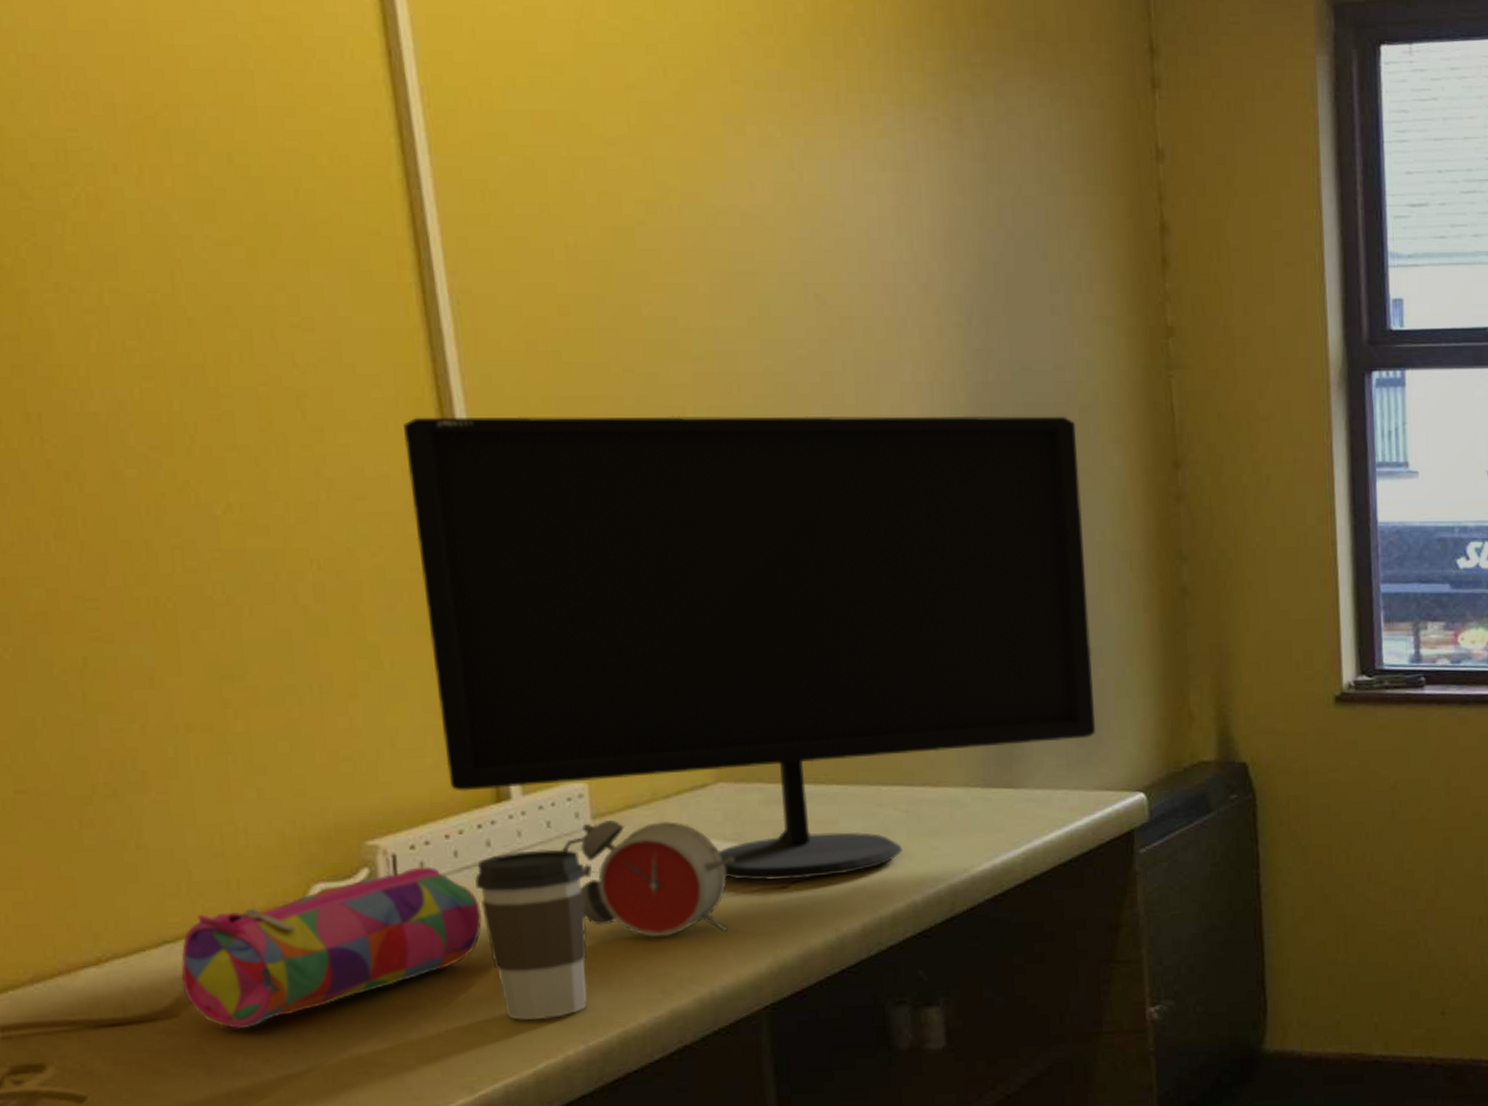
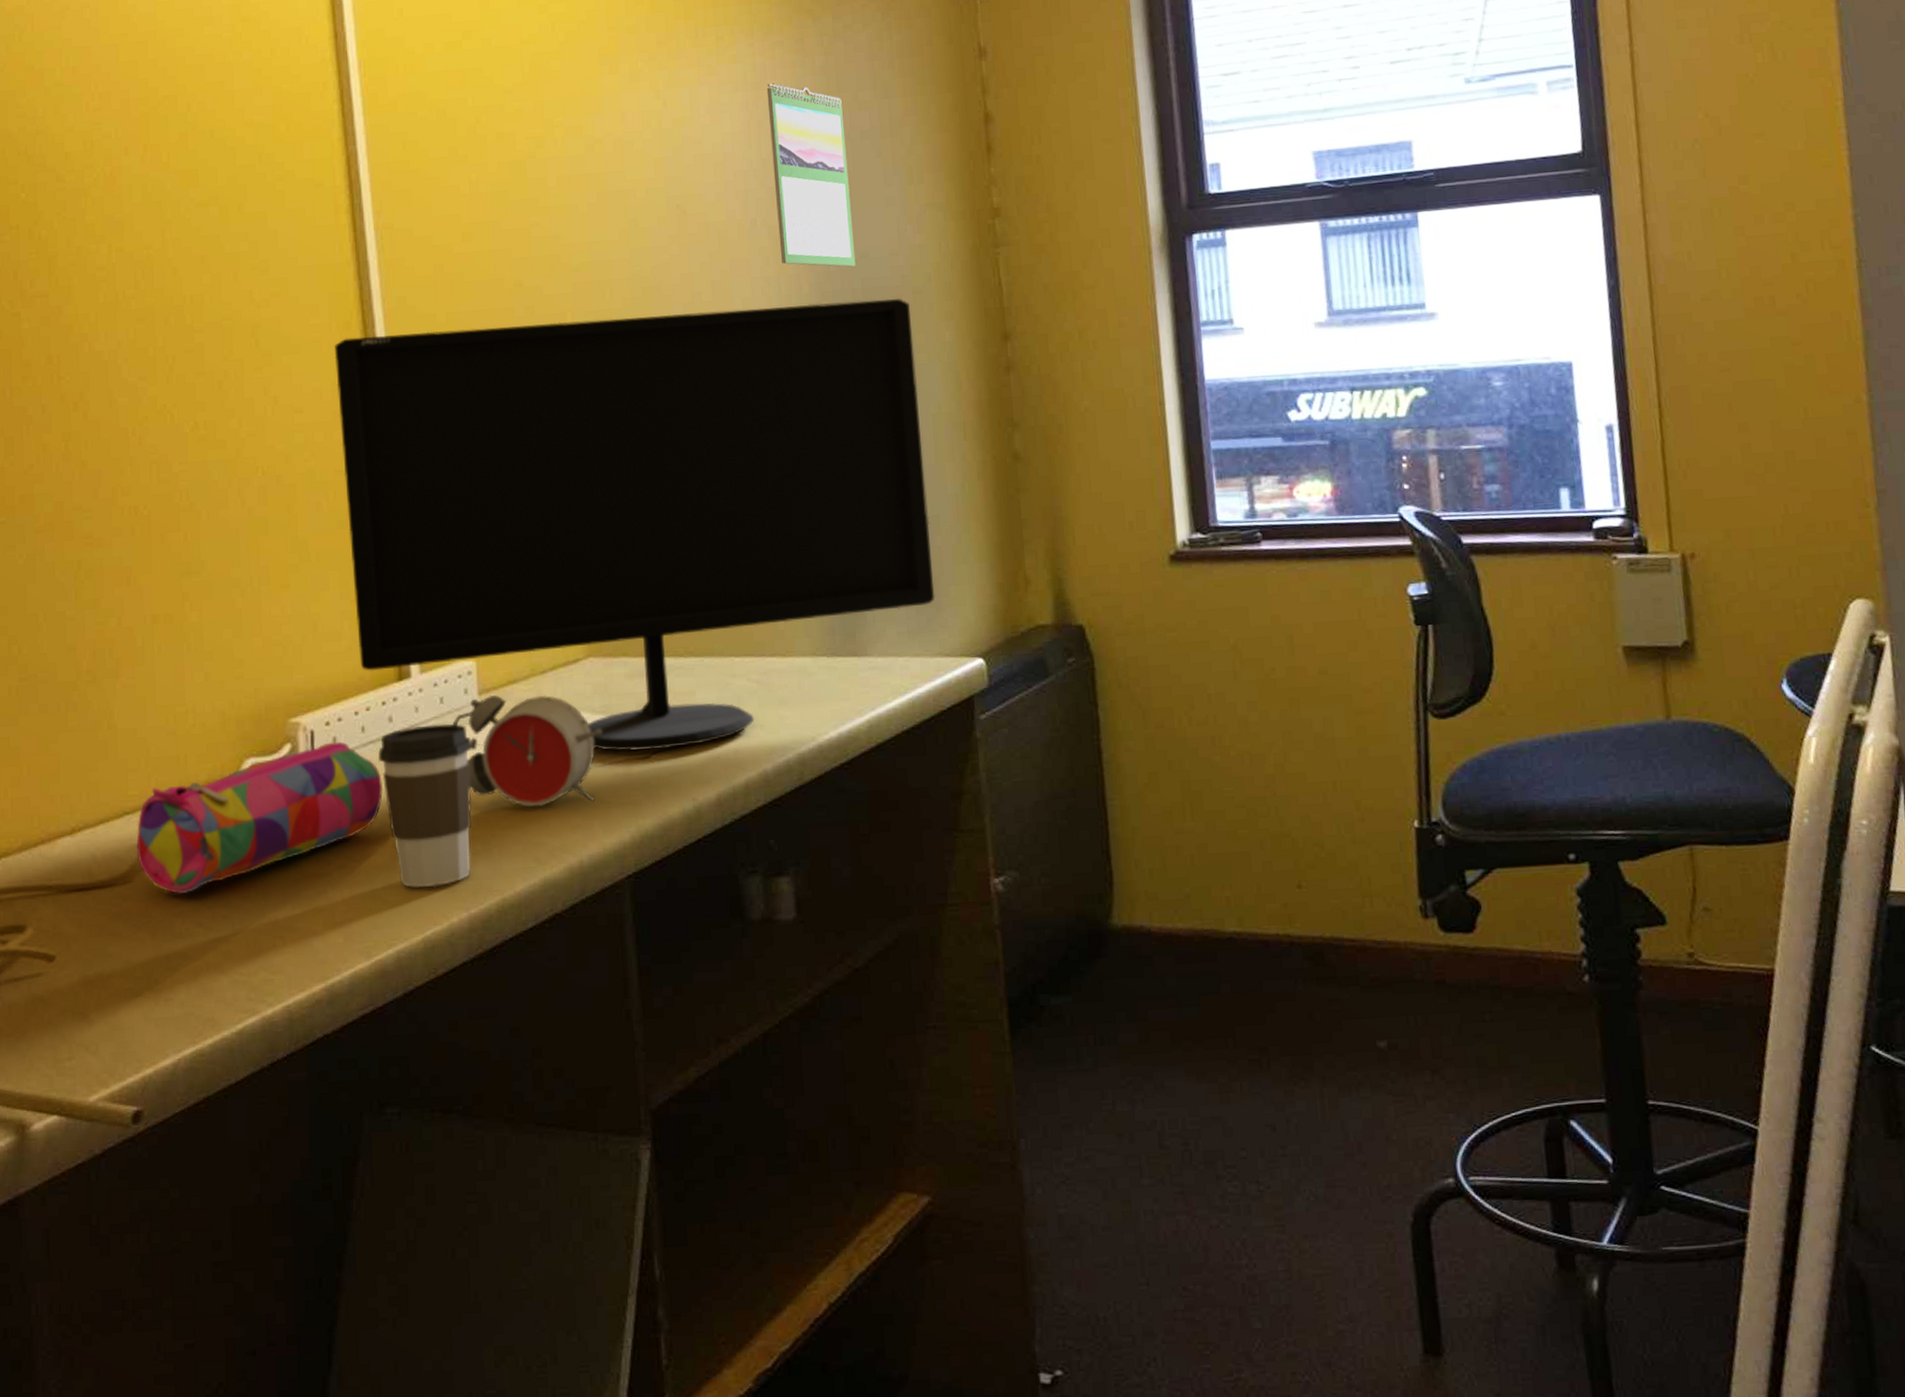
calendar: none [919,166,1018,378] -> present [766,83,856,267]

